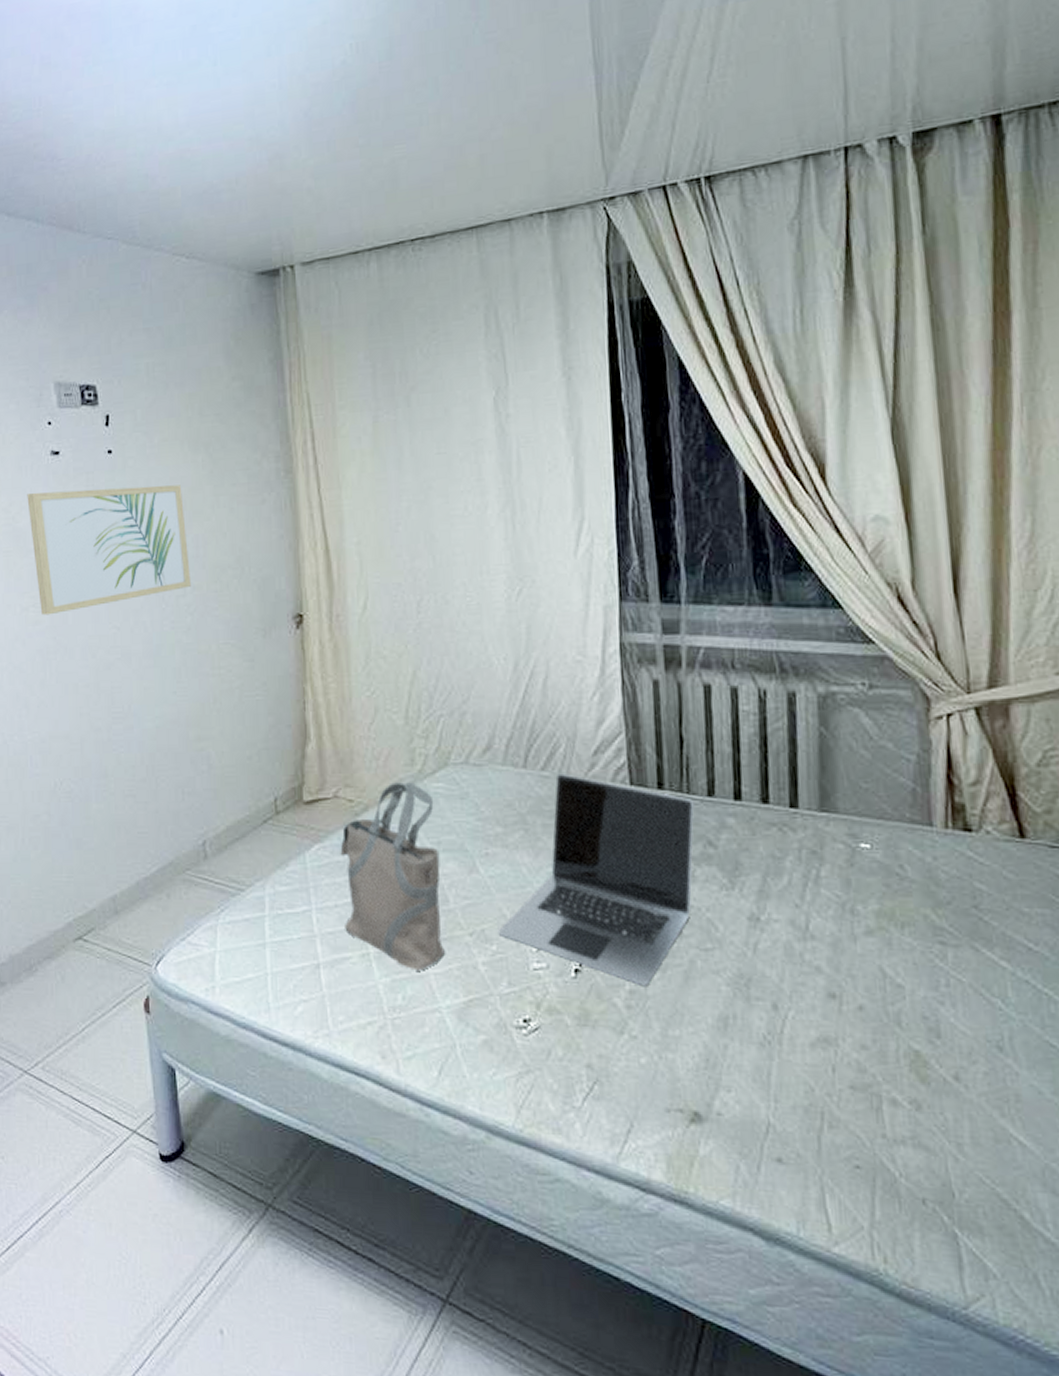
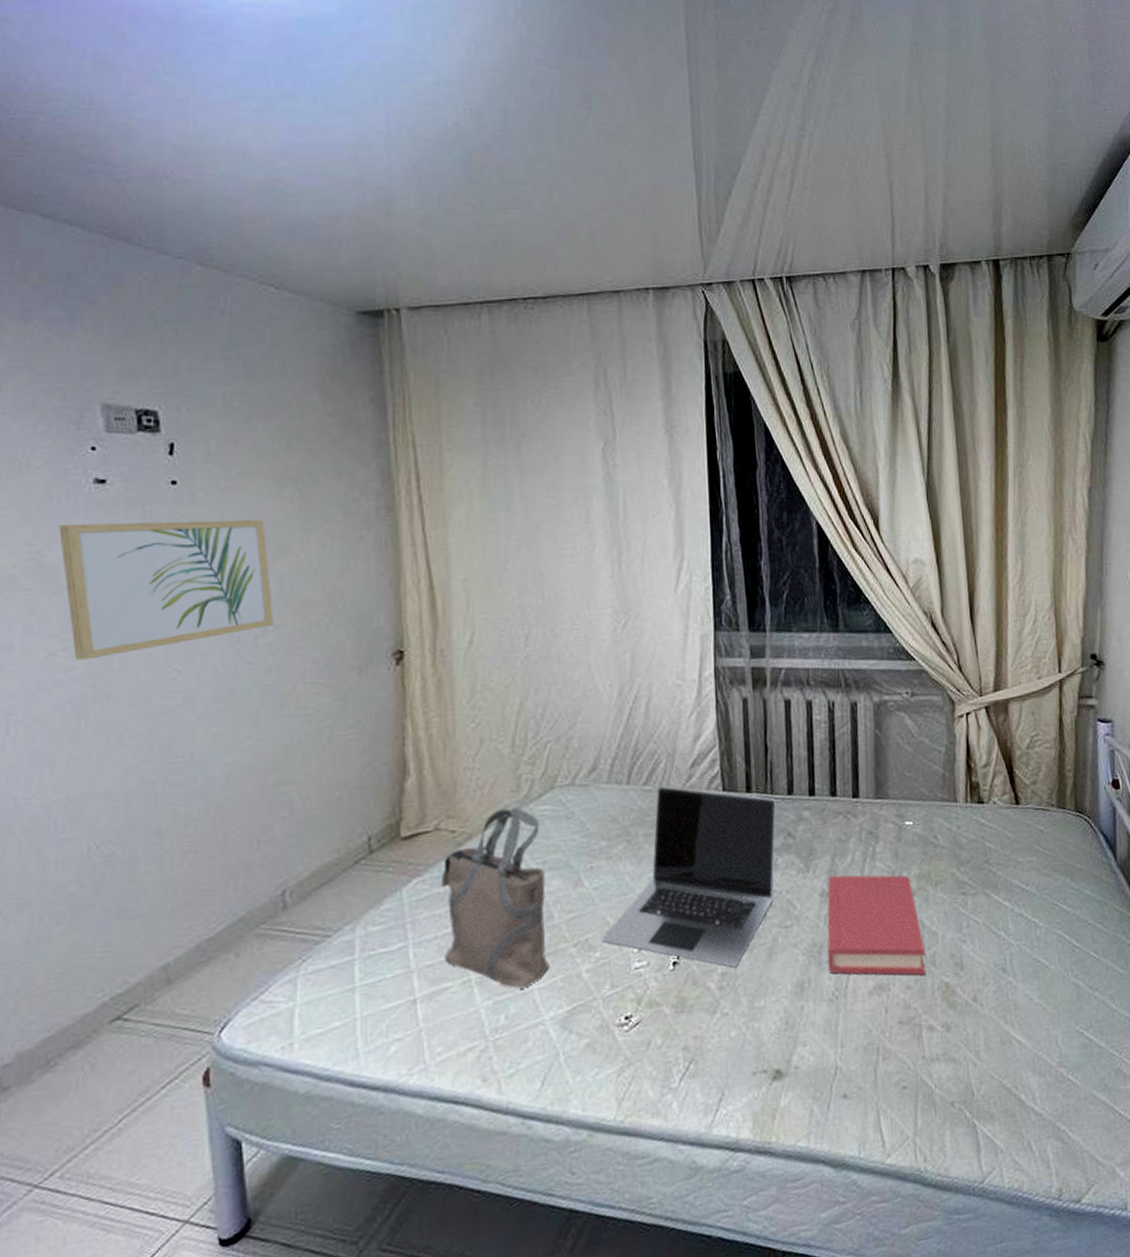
hardback book: none [757,897,886,1035] -> present [827,875,925,976]

